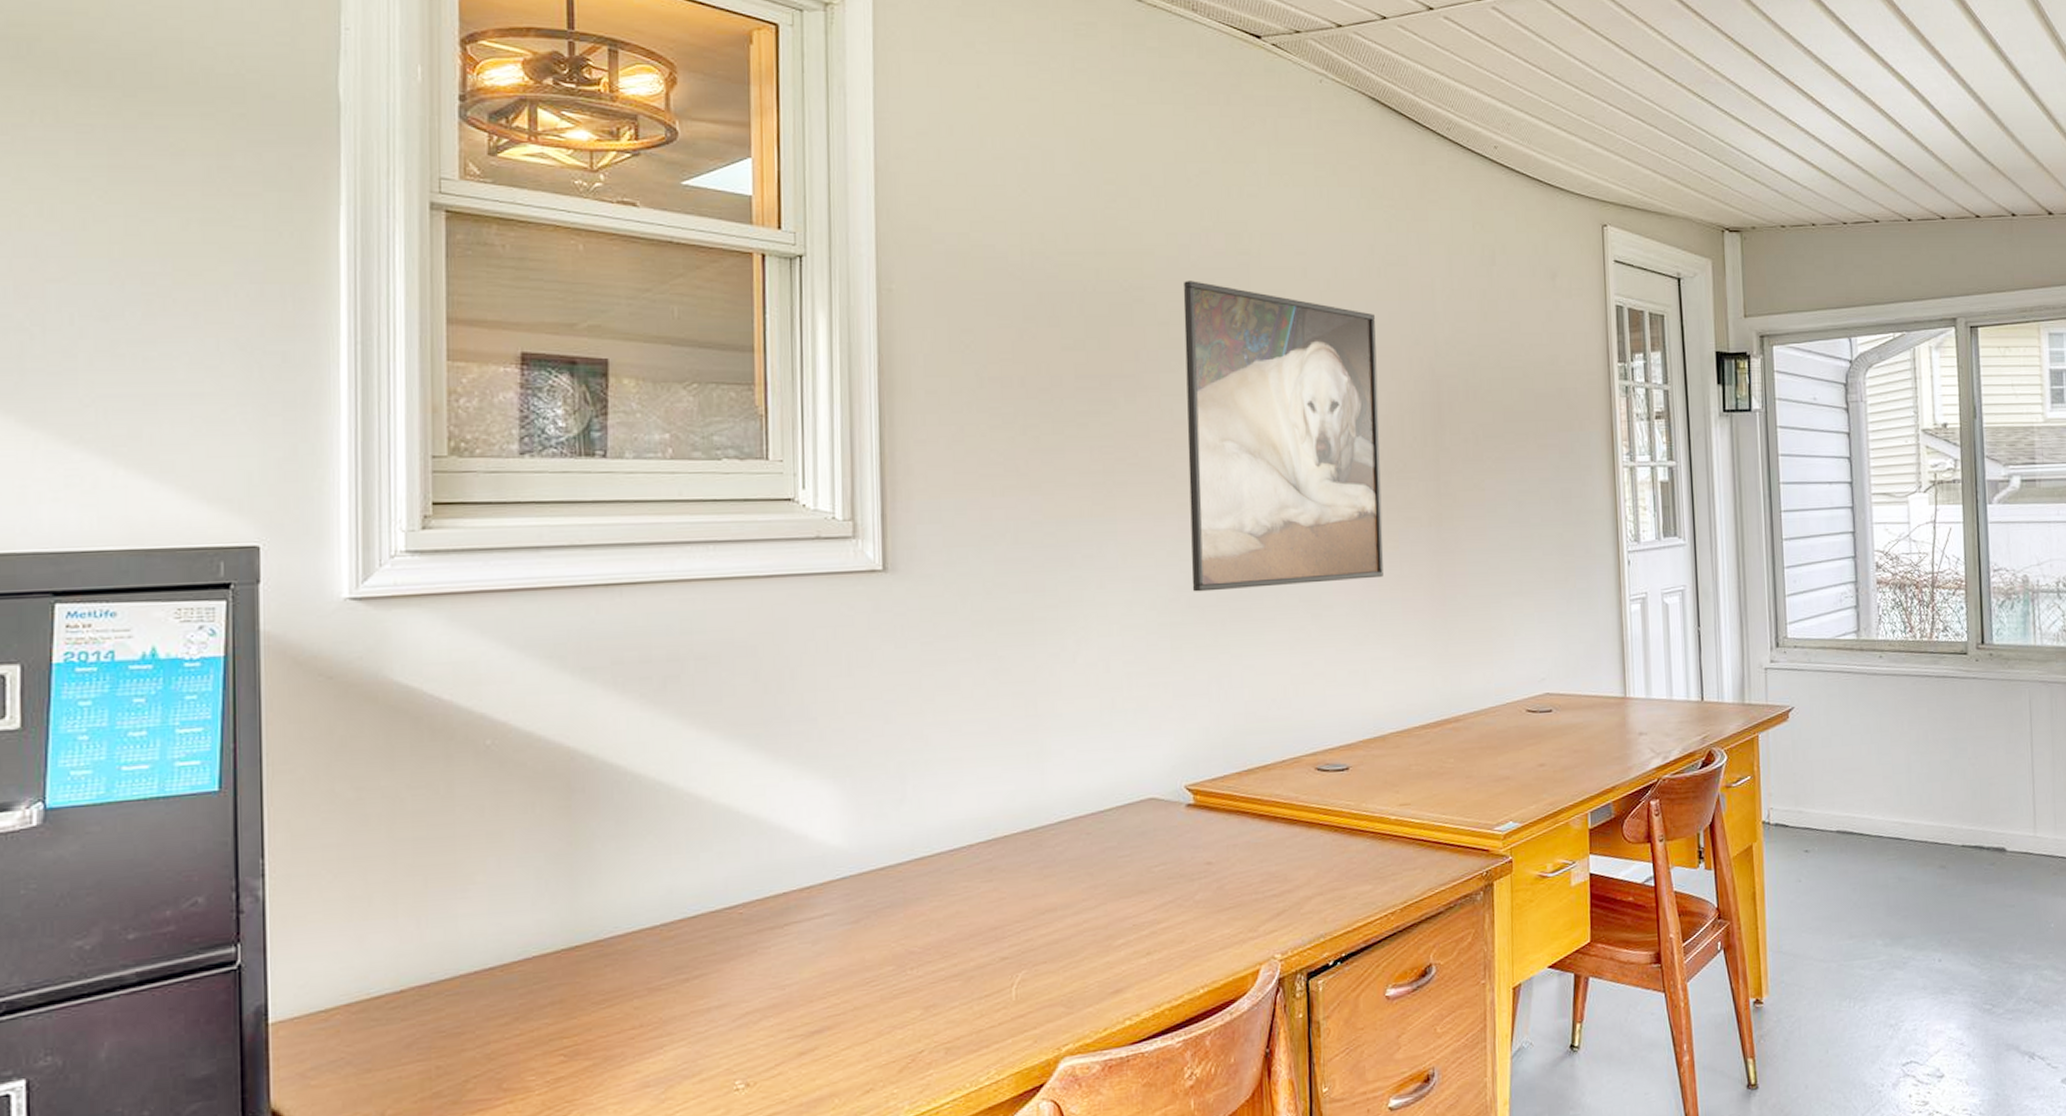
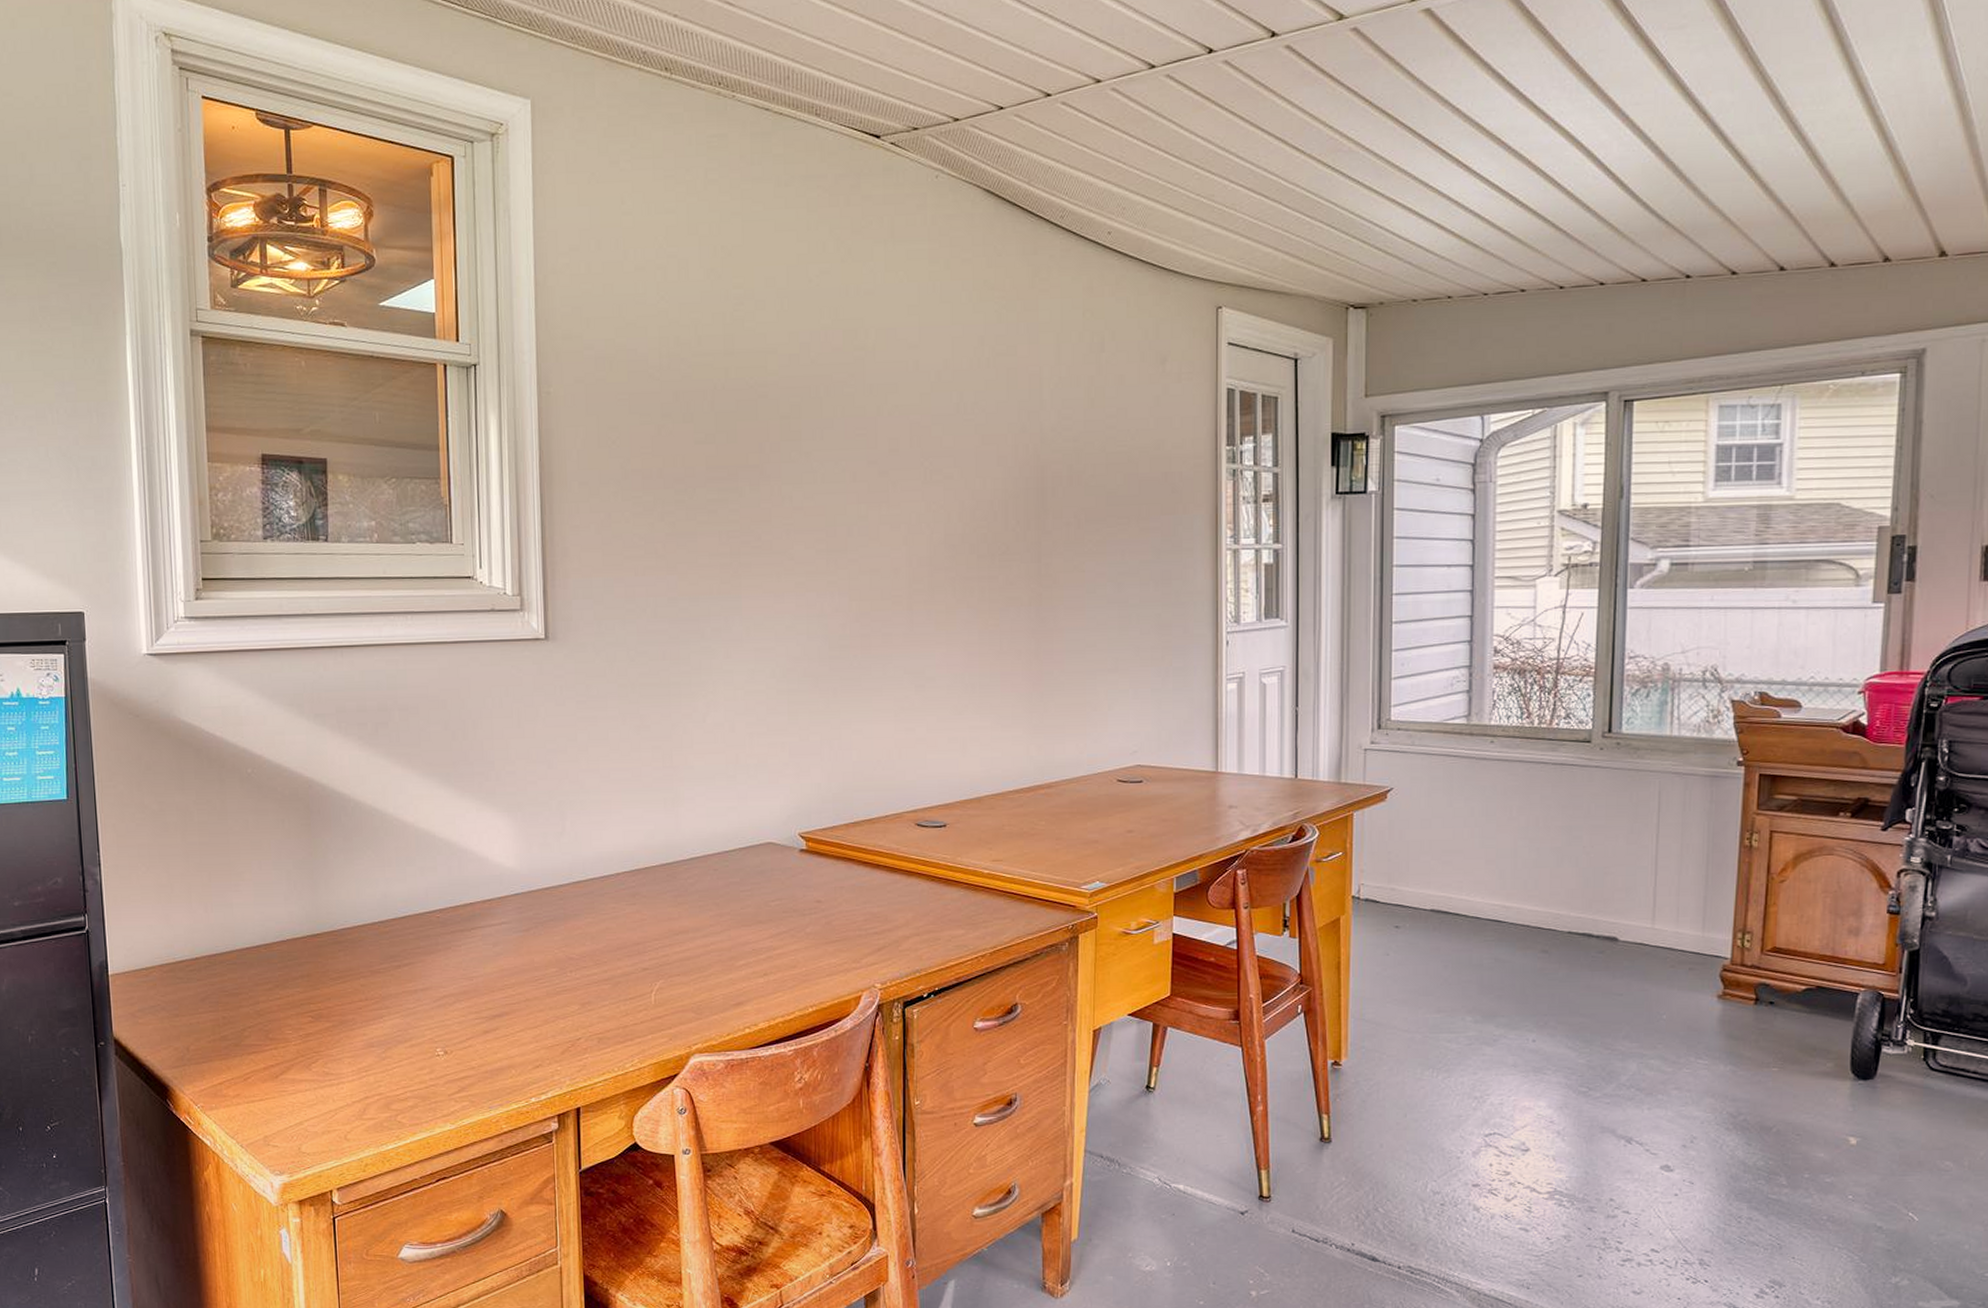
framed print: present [1183,281,1384,592] -> none [803,376,985,663]

